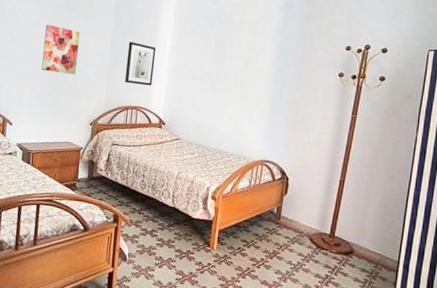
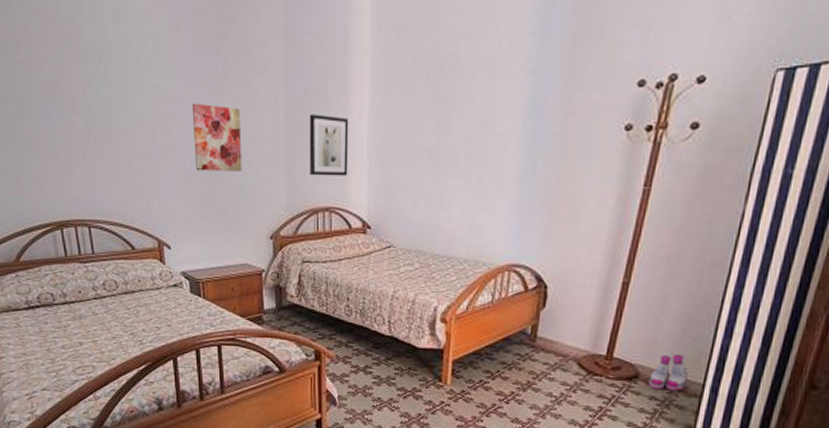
boots: none [360,237,387,266] -> present [648,354,688,391]

